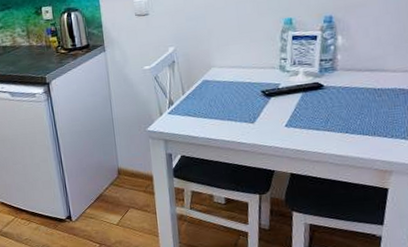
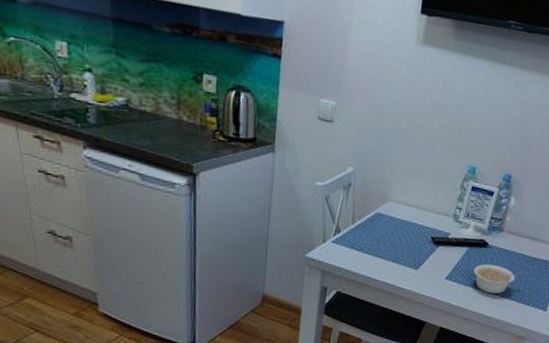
legume: none [313,104,371,133] -> present [473,264,524,295]

